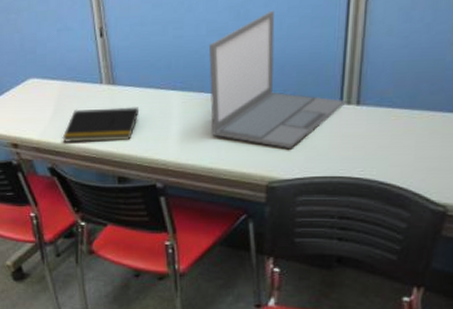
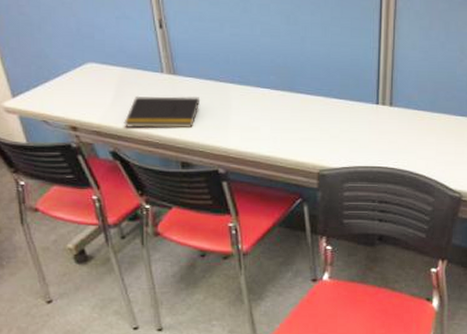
laptop: present [209,10,346,148] -> none [264,19,381,141]

